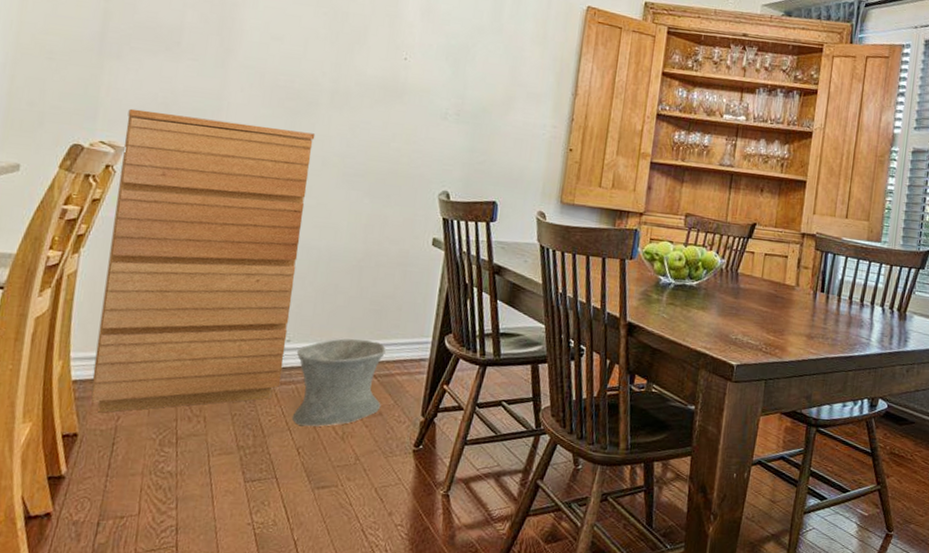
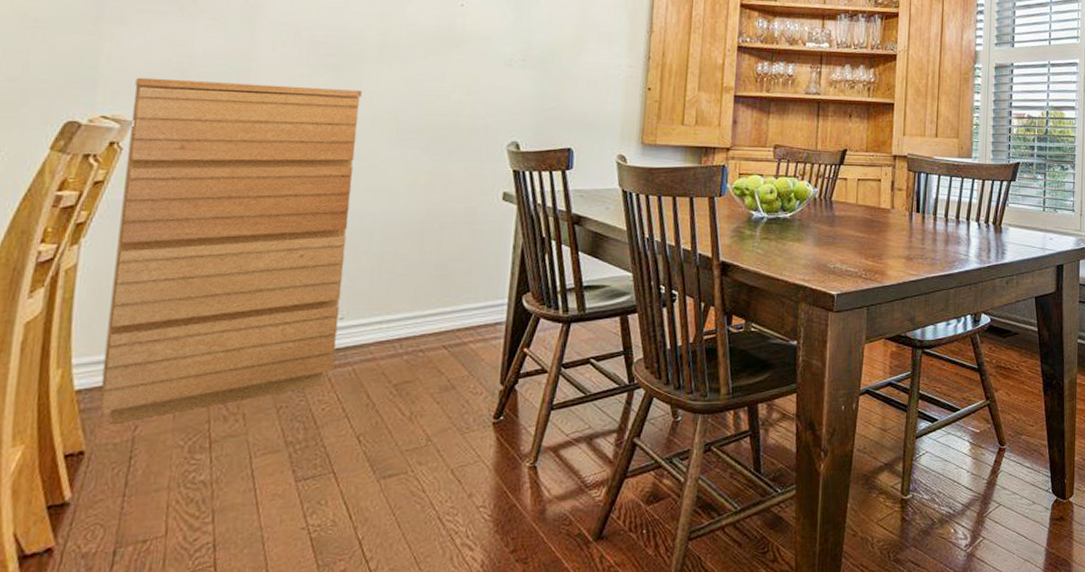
vase: present [292,338,386,427] -> none [349,309,456,411]

